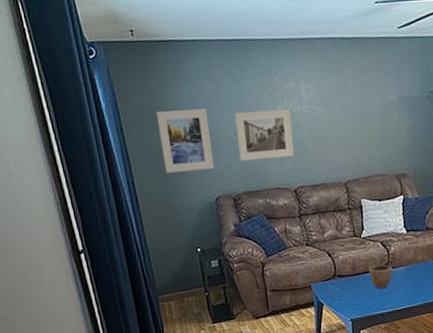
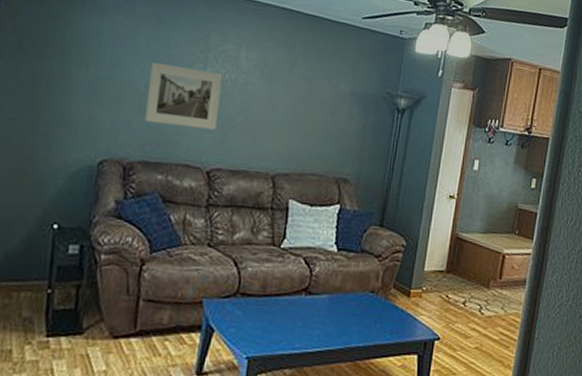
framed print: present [156,108,214,174] -> none [37,37,117,124]
decorative bowl: present [368,264,392,289] -> none [282,286,312,321]

